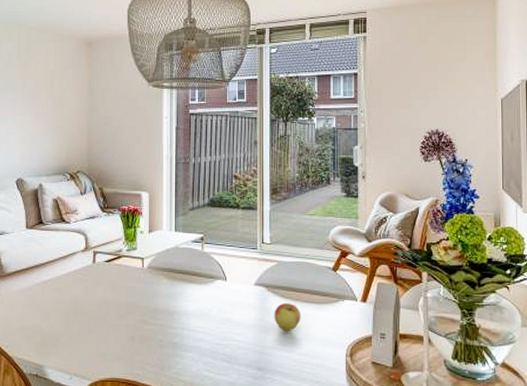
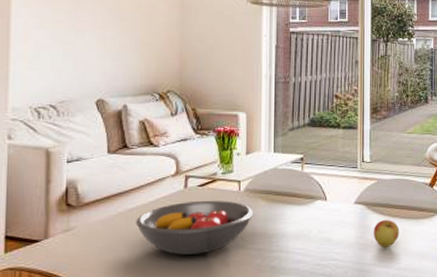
fruit bowl: none [51,275,157,326] -> present [136,200,254,255]

